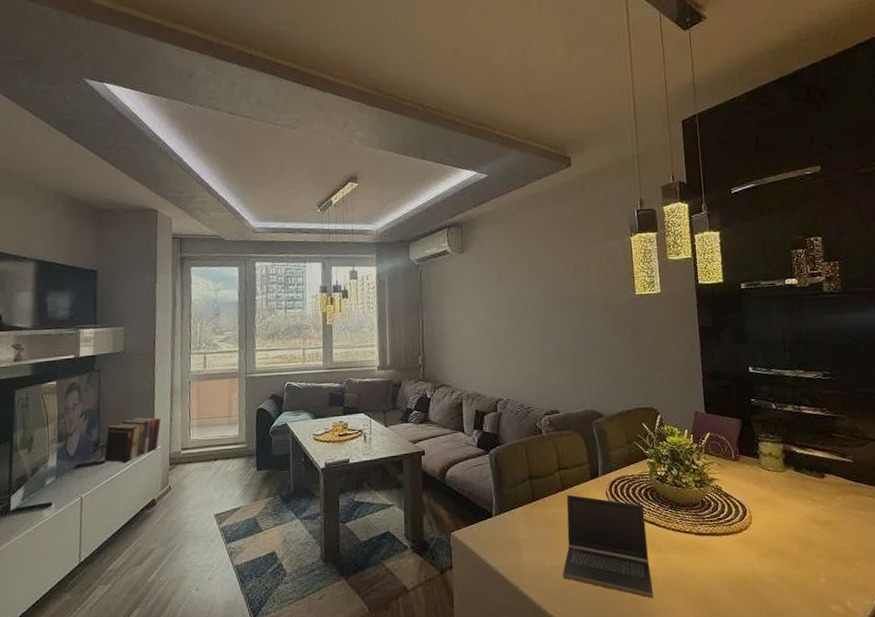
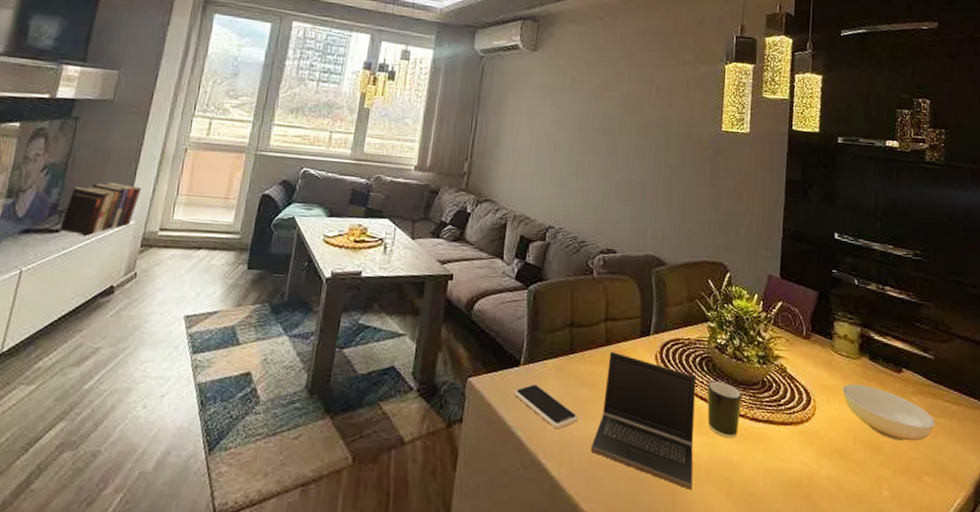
smartphone: none [491,530,548,564] -> present [514,384,579,429]
mug: none [654,506,687,553] -> present [706,381,742,439]
bowl: none [773,492,861,535] -> present [842,384,936,442]

